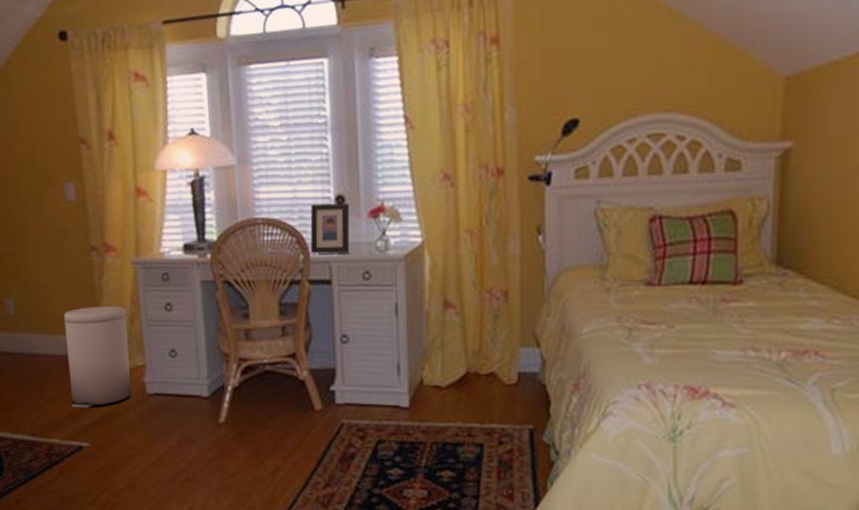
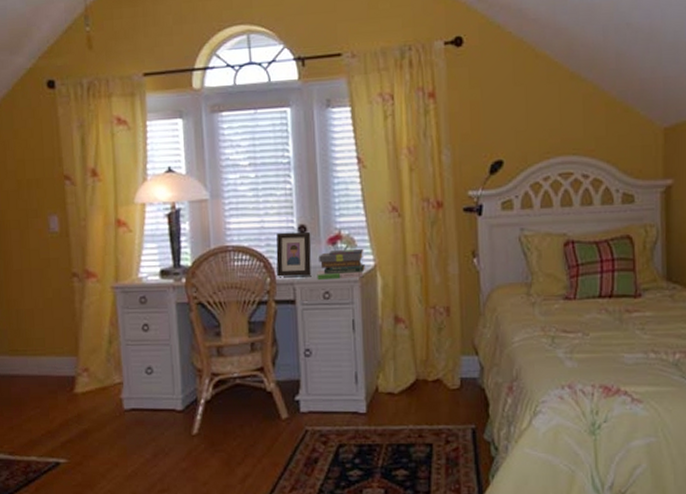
pedal bin: present [64,305,132,409] -> none [45,327,109,426]
books: none [356,222,411,259] -> present [317,248,365,281]

